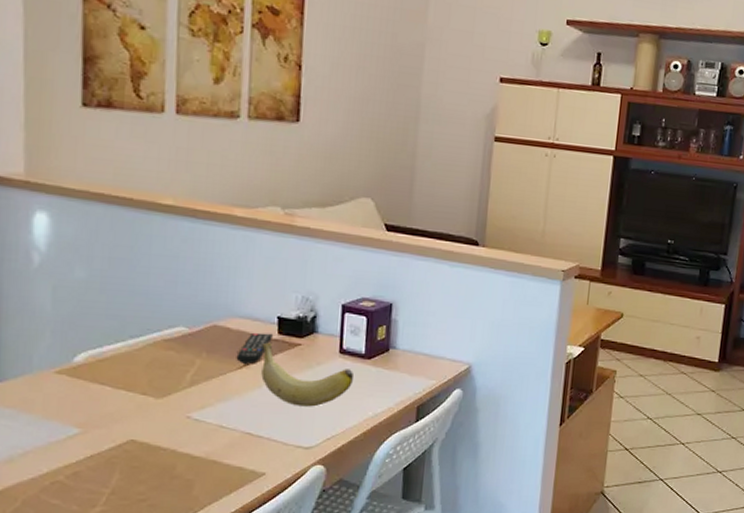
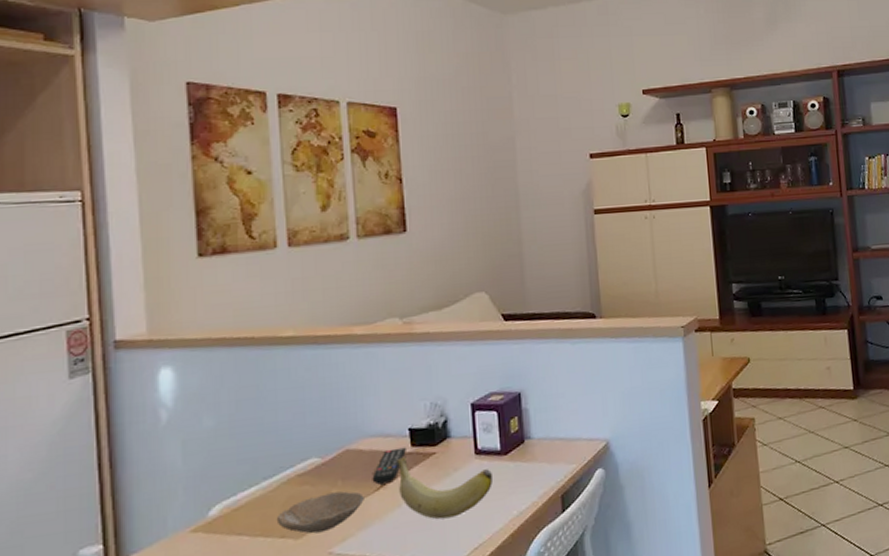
bowl: none [139,362,227,397] -> present [276,491,364,534]

